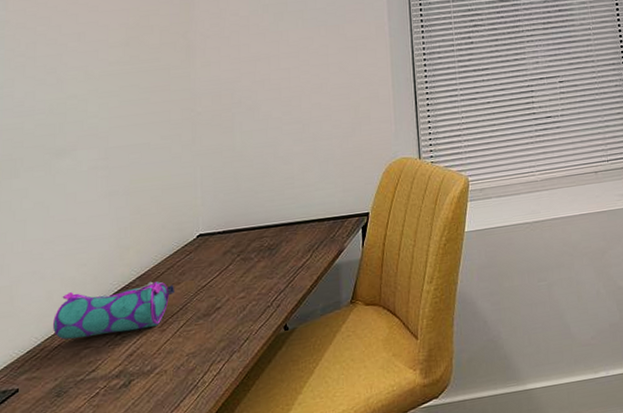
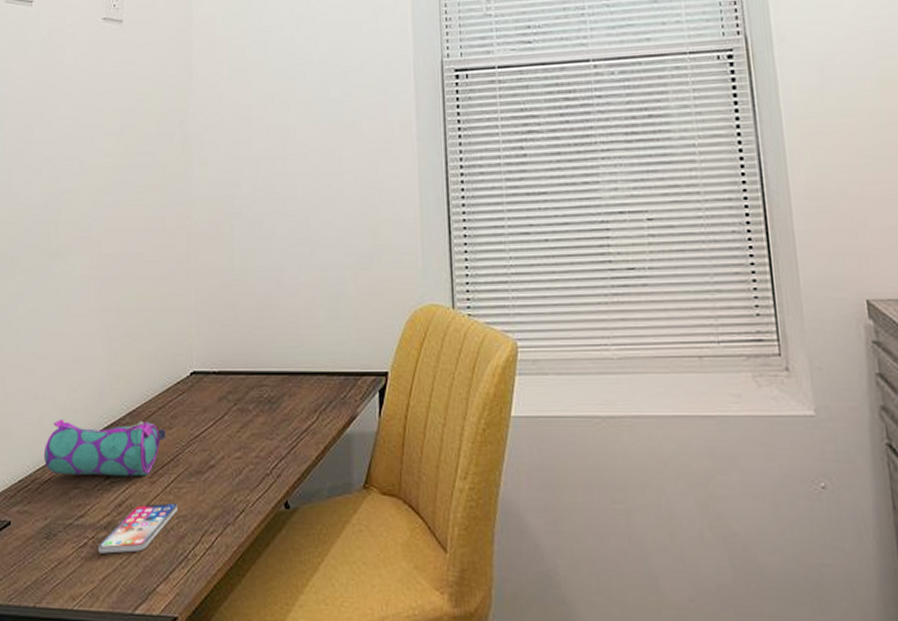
smartphone: none [110,343,187,399] -> present [97,502,178,554]

